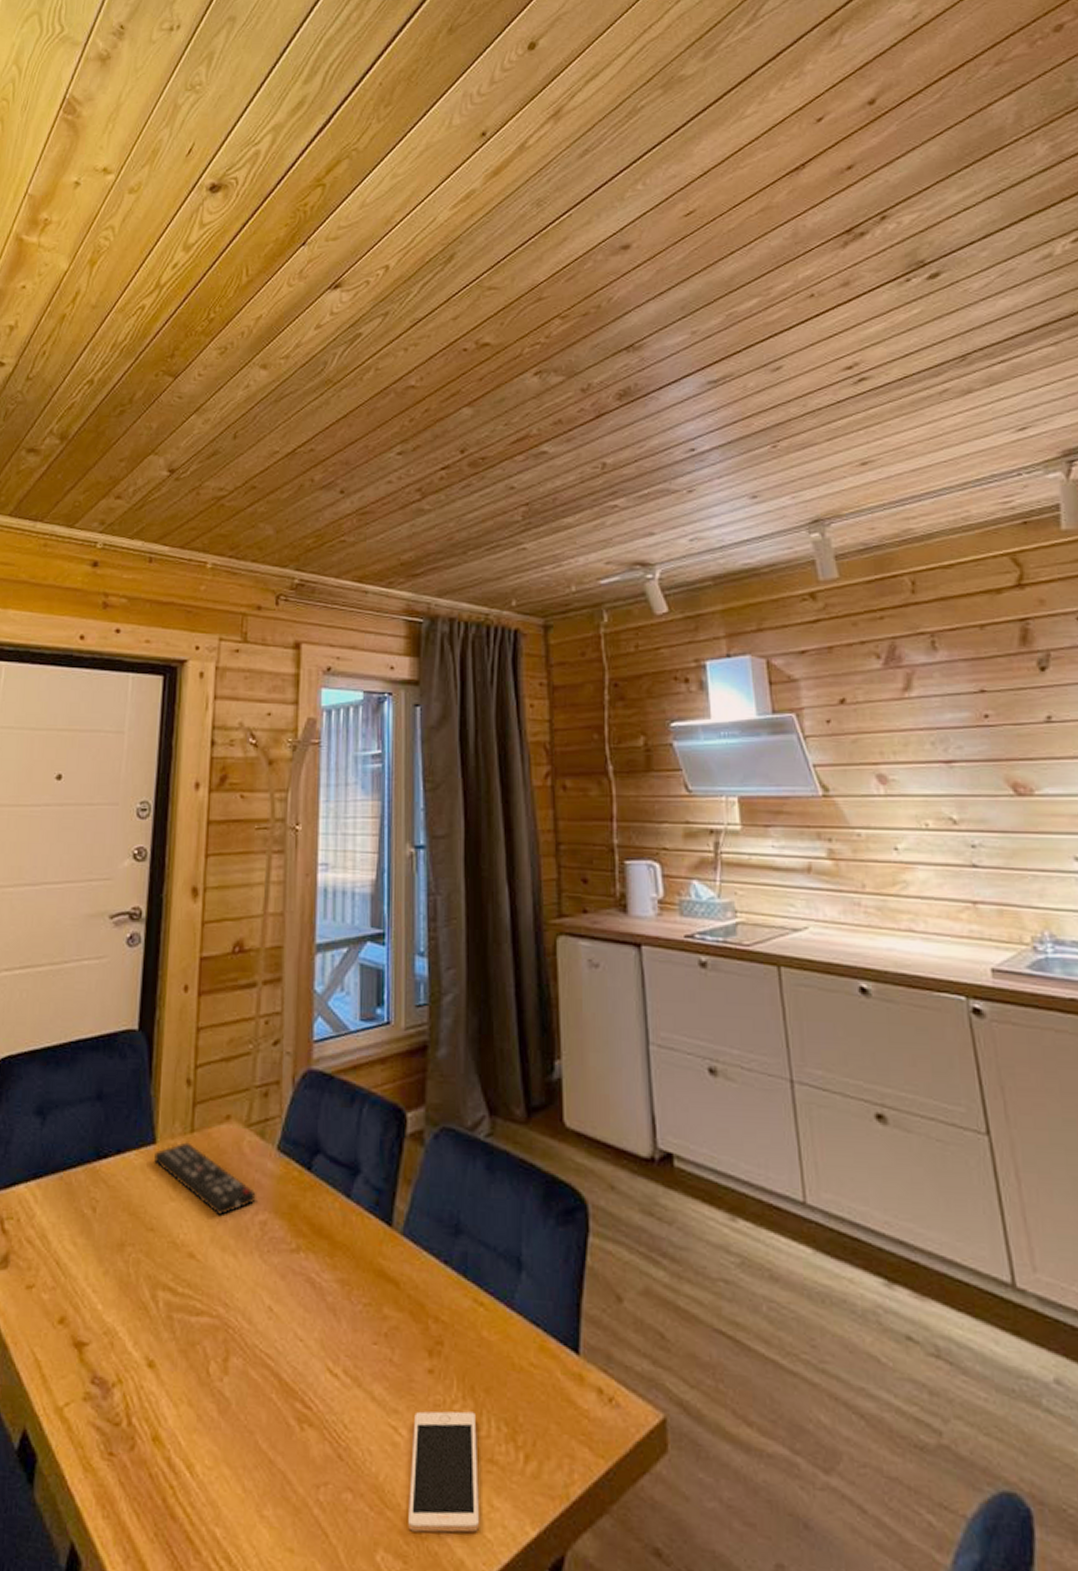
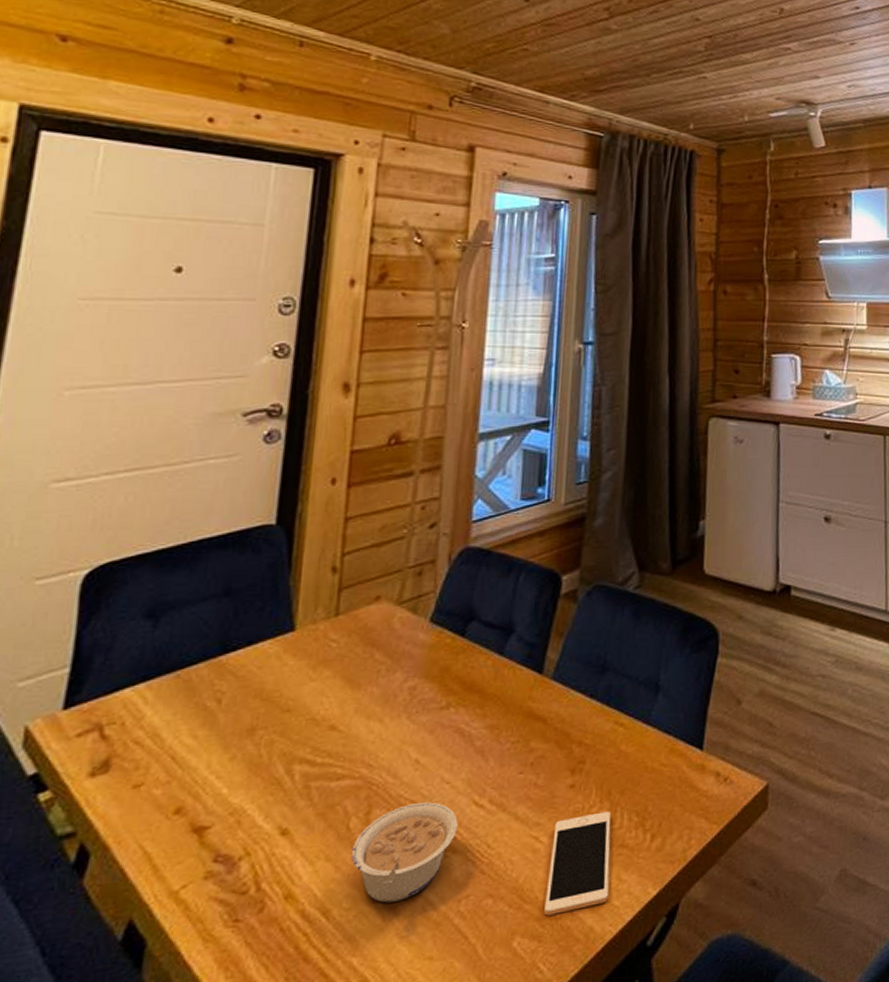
remote control: present [154,1142,256,1215] -> none [292,625,406,687]
legume: none [211,1357,313,1472] -> present [351,802,458,903]

